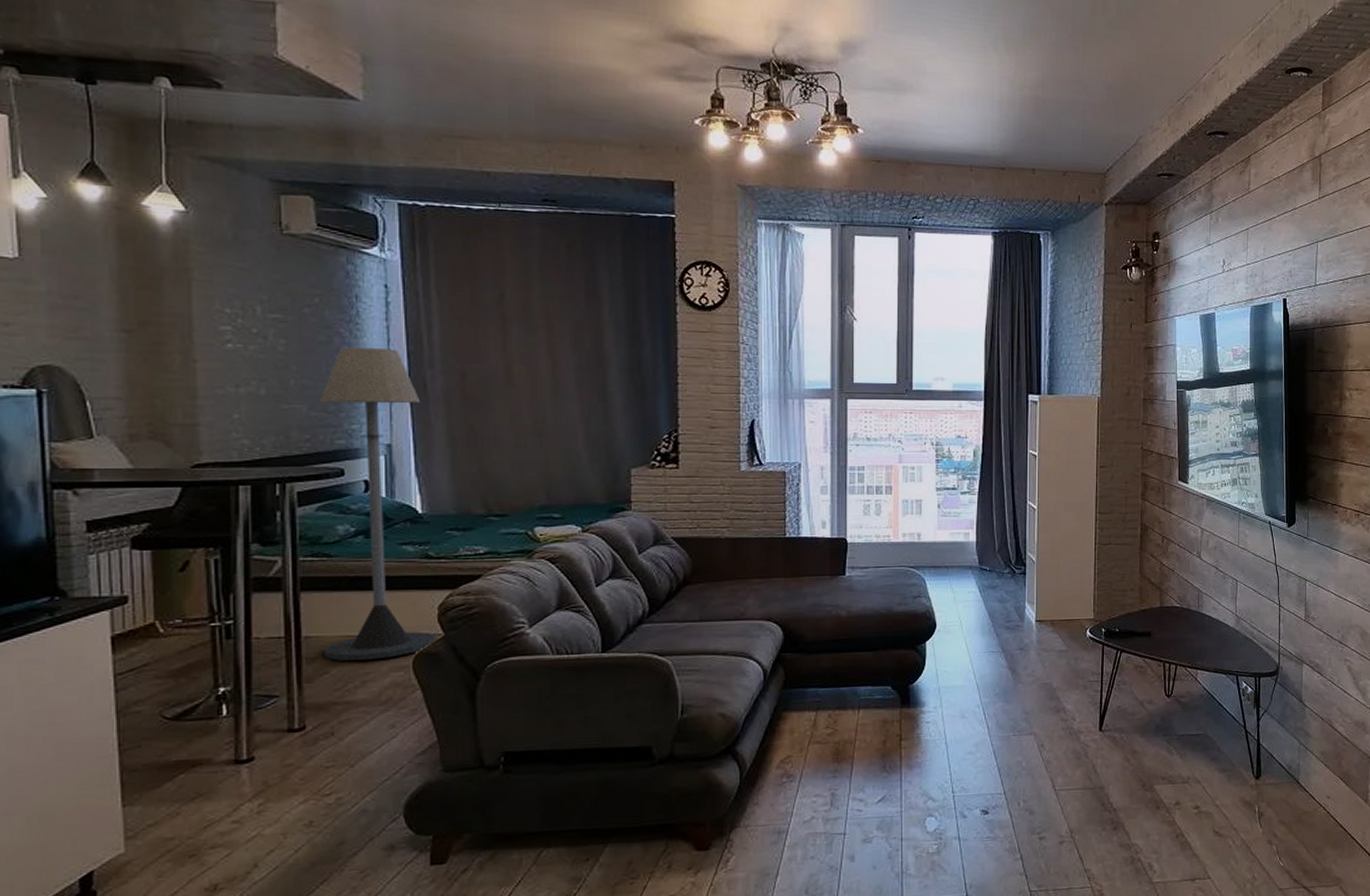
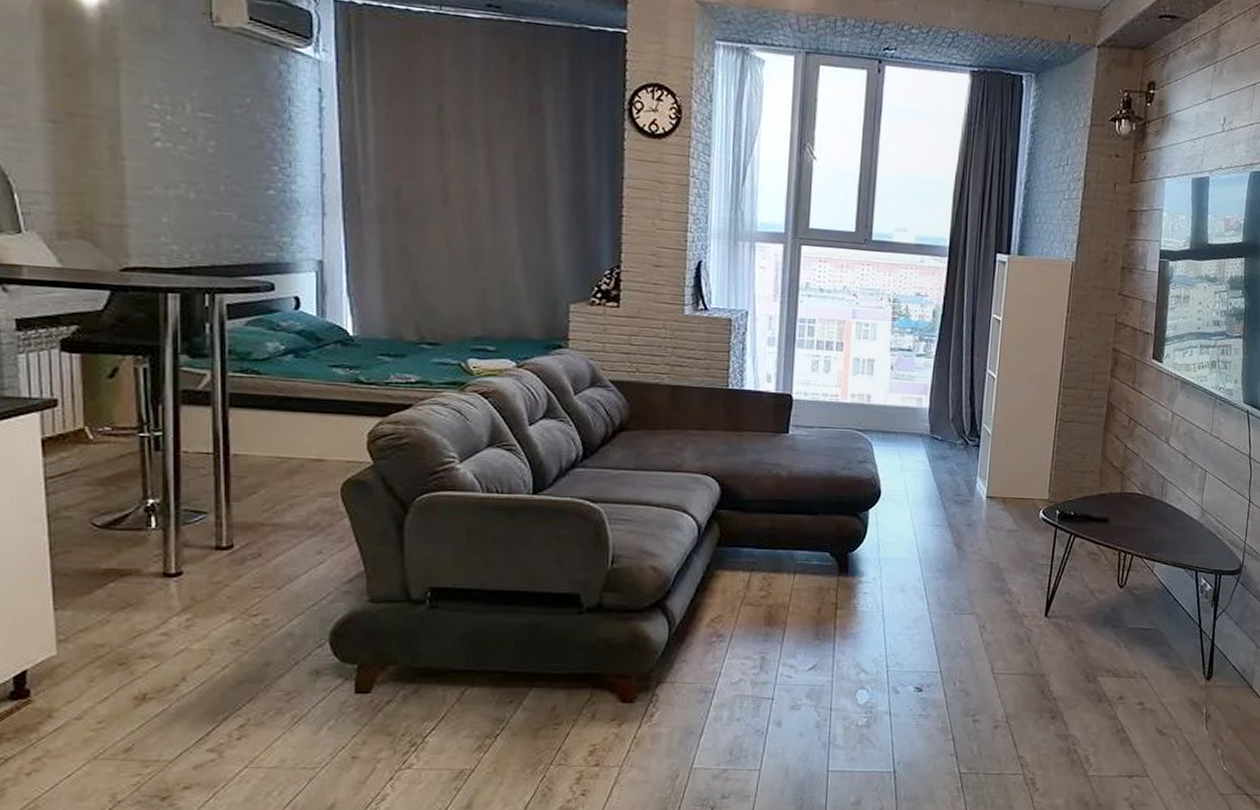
floor lamp: present [319,347,436,661] -> none [250,153,365,483]

